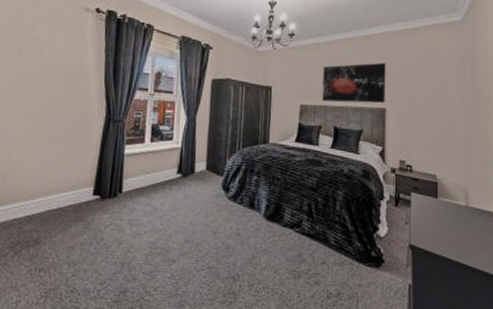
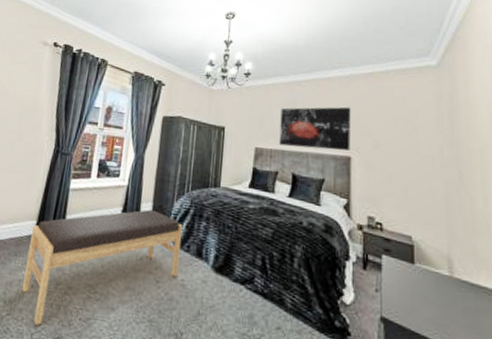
bench: none [85,168,236,282] -> present [22,209,183,325]

